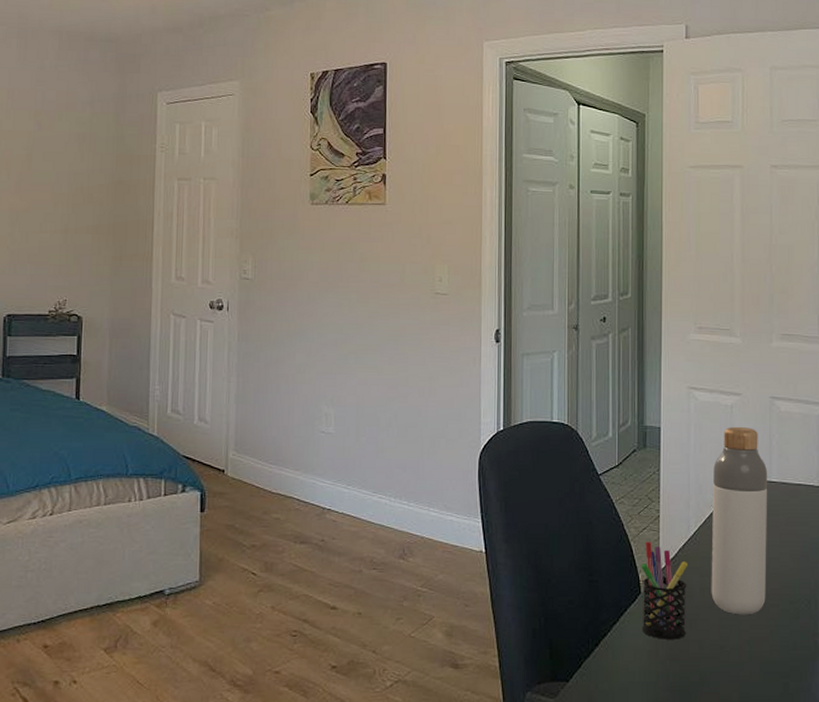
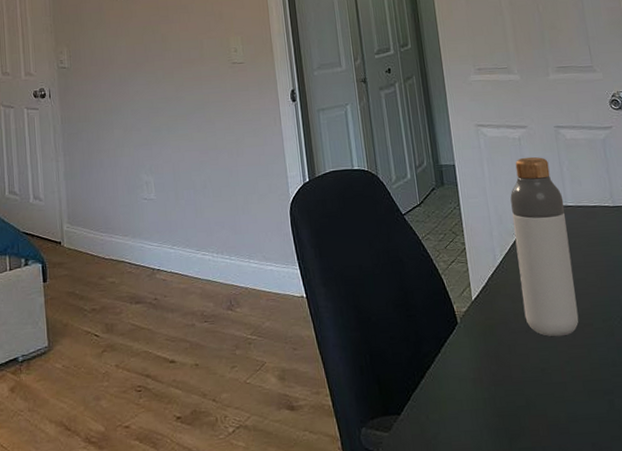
pen holder: present [641,541,688,640] -> none [454,273,506,367]

